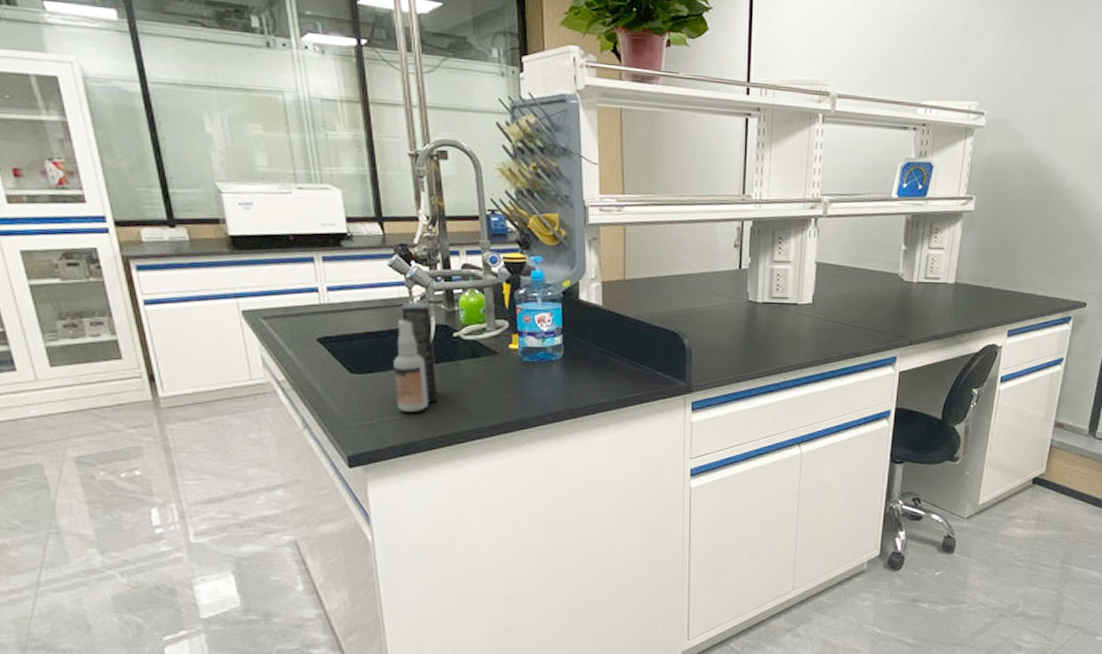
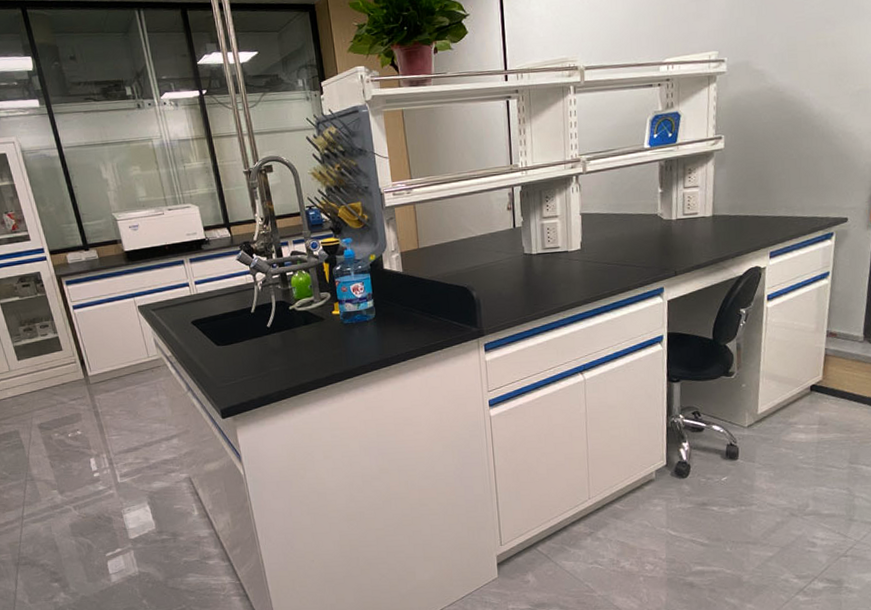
spray bottle: present [393,301,438,412] -> none [247,284,283,372]

